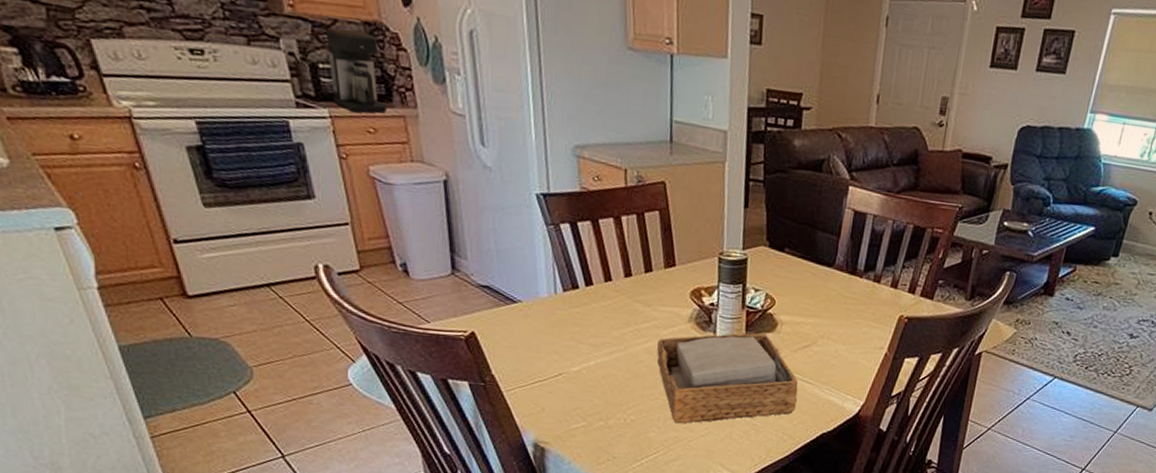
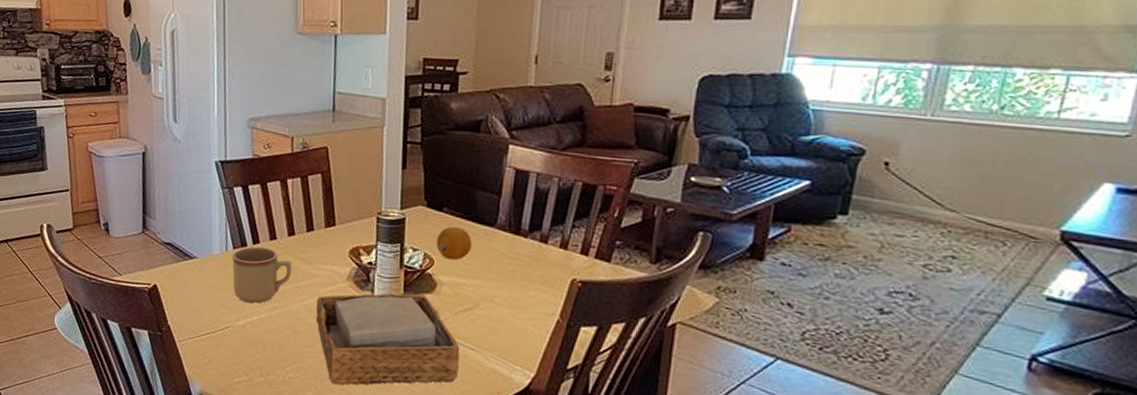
coffee maker: present [326,28,387,113] -> none [68,37,106,101]
mug: none [562,288,630,349] -> present [232,246,292,304]
fruit: none [777,267,812,300] -> present [436,227,472,260]

